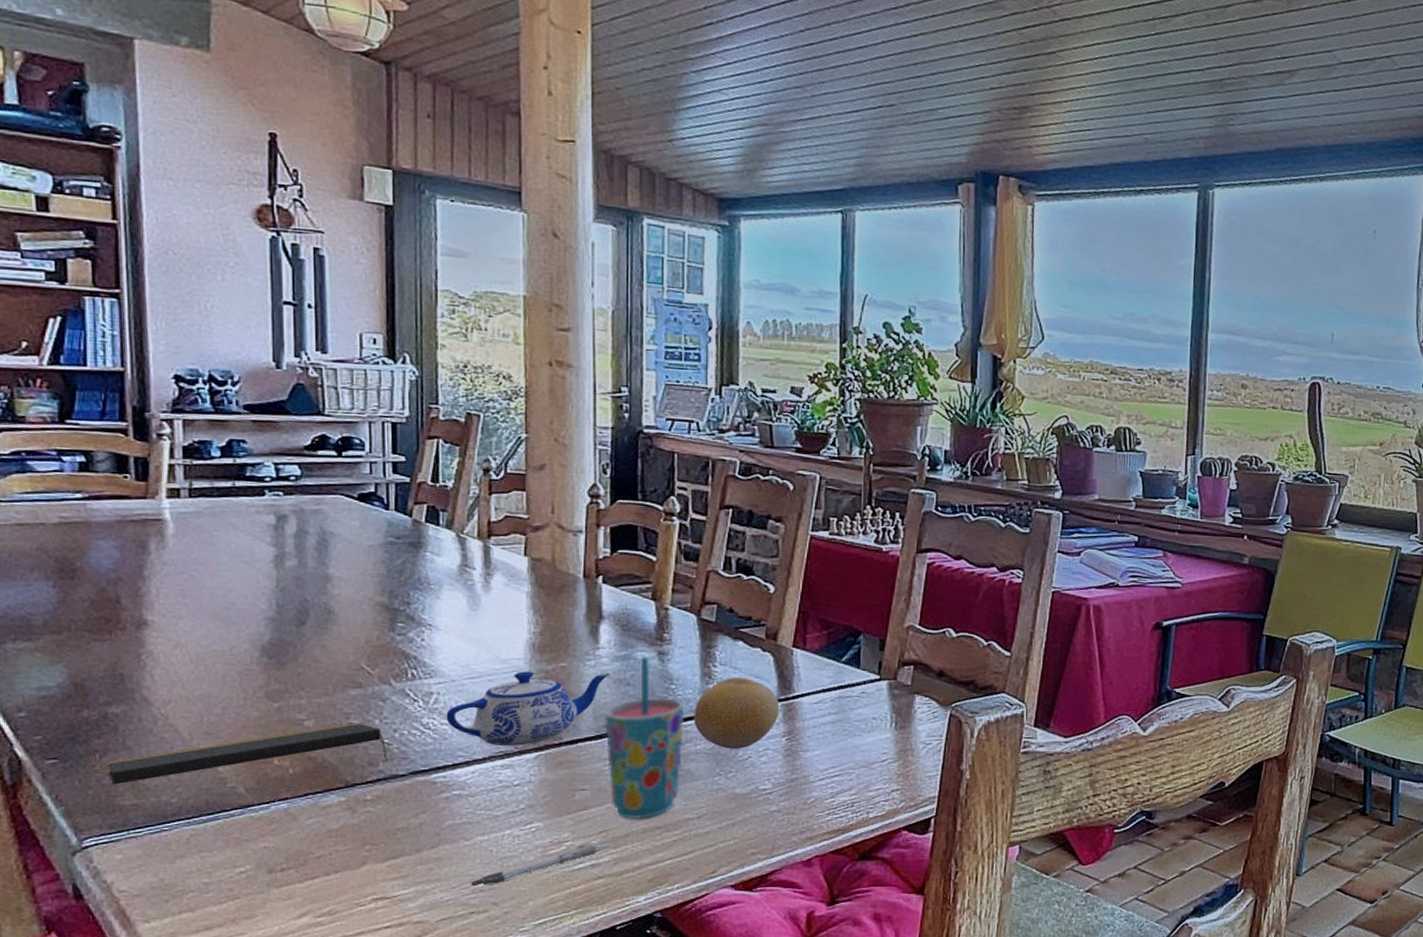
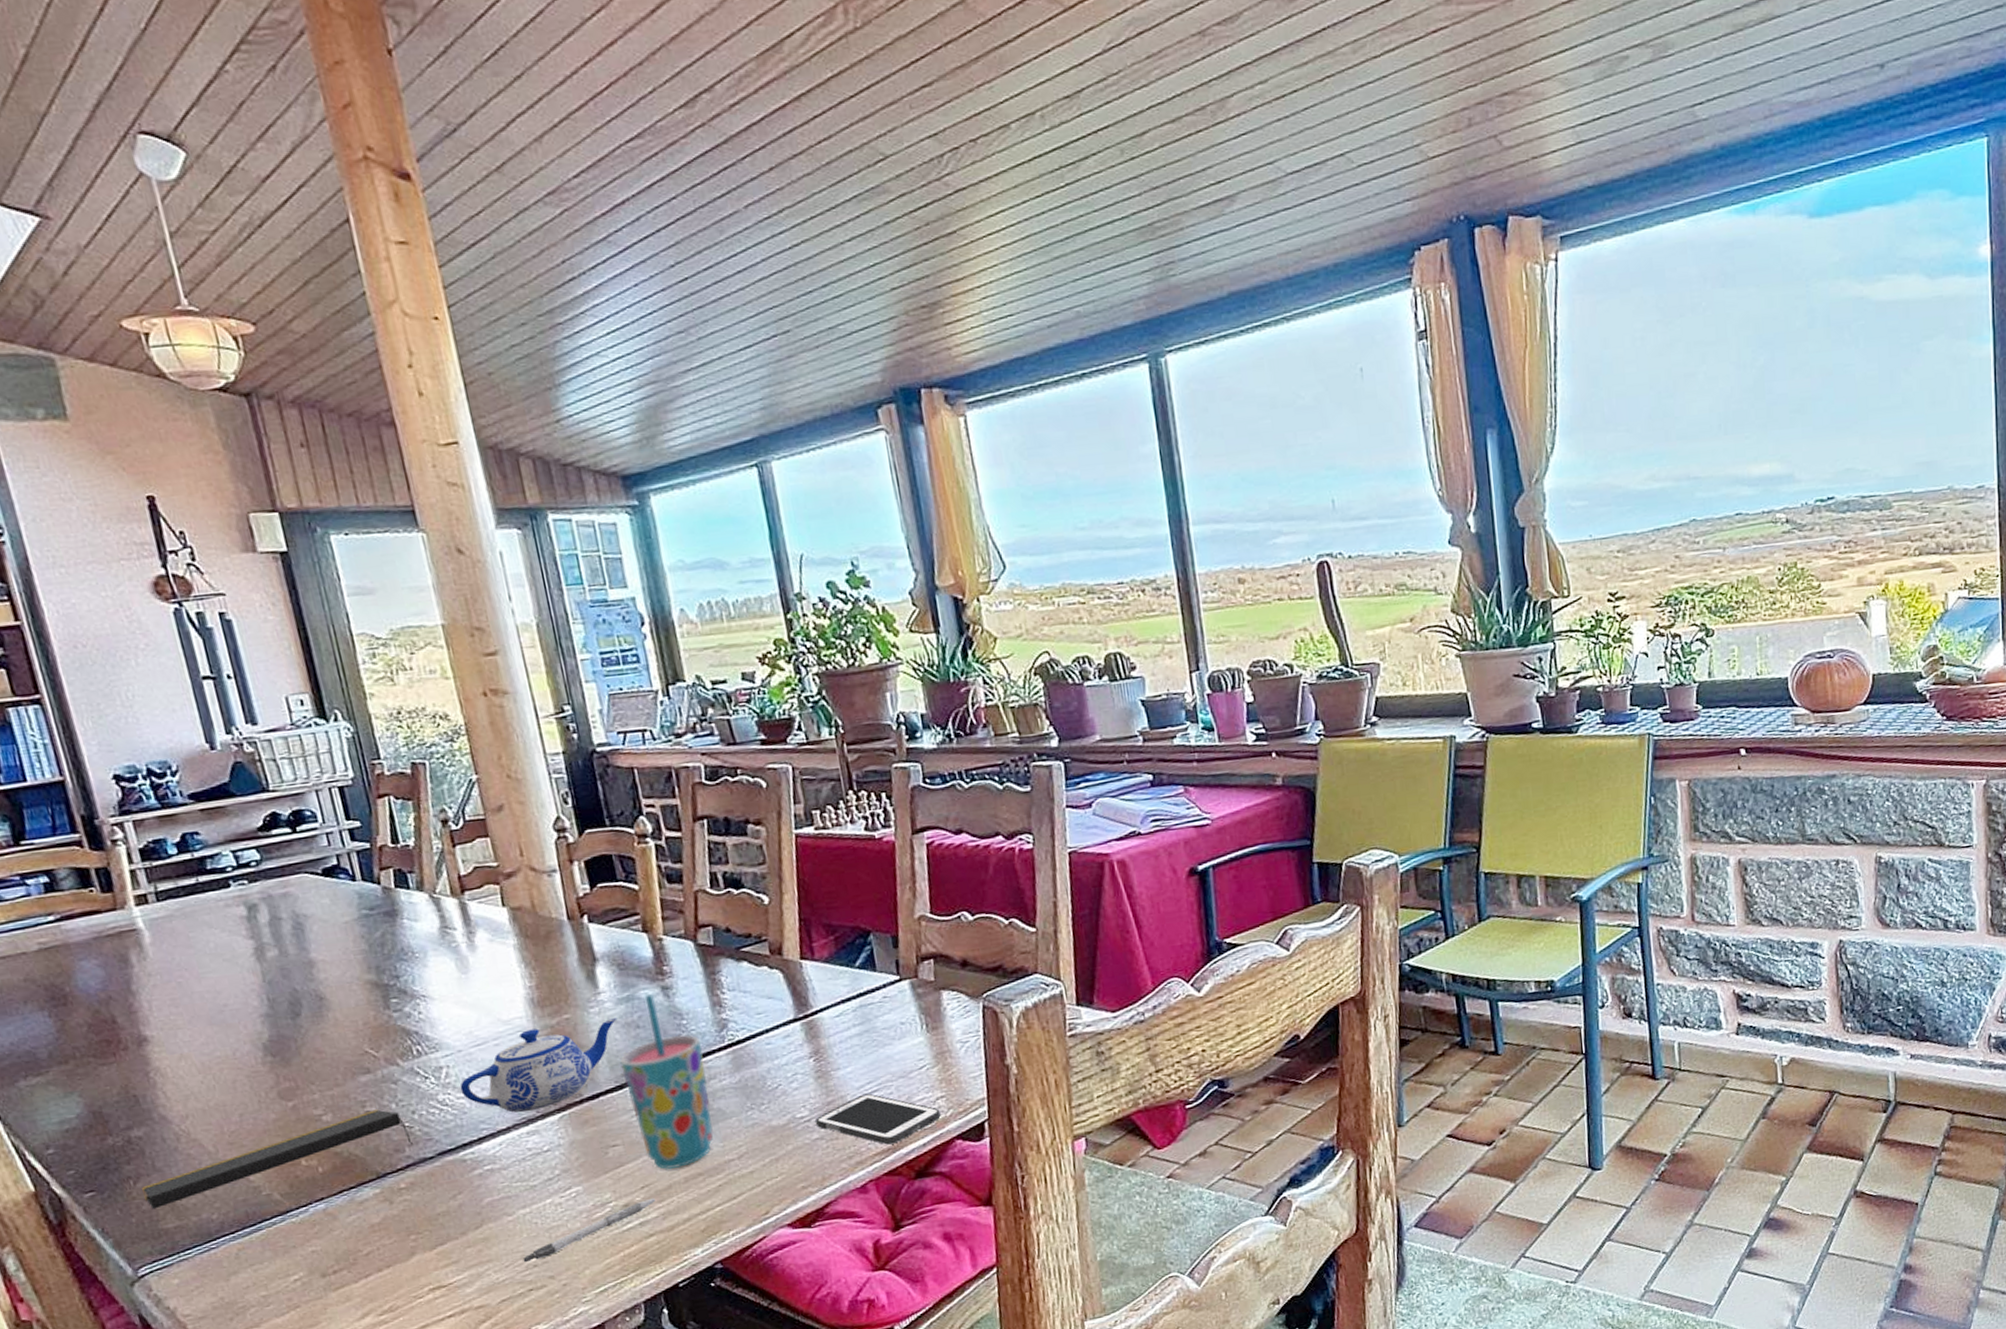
fruit: present [694,678,780,749] -> none [711,1000,802,1080]
cell phone: none [777,777,893,826] -> present [815,1093,941,1145]

